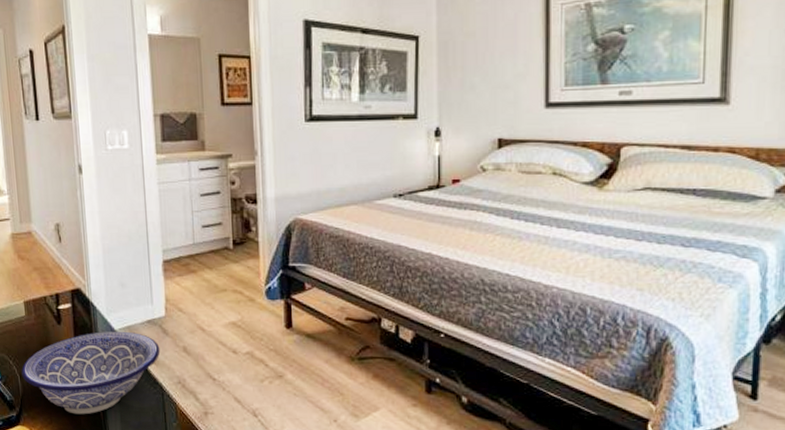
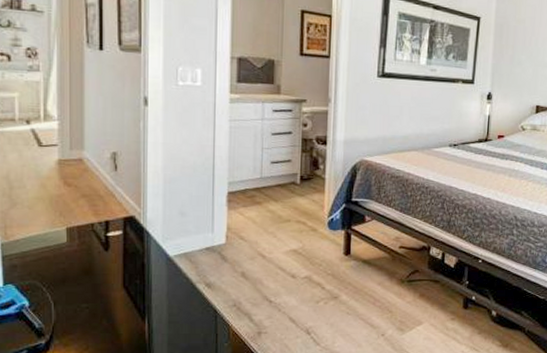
decorative bowl: present [21,331,161,415] -> none [56,257,217,340]

